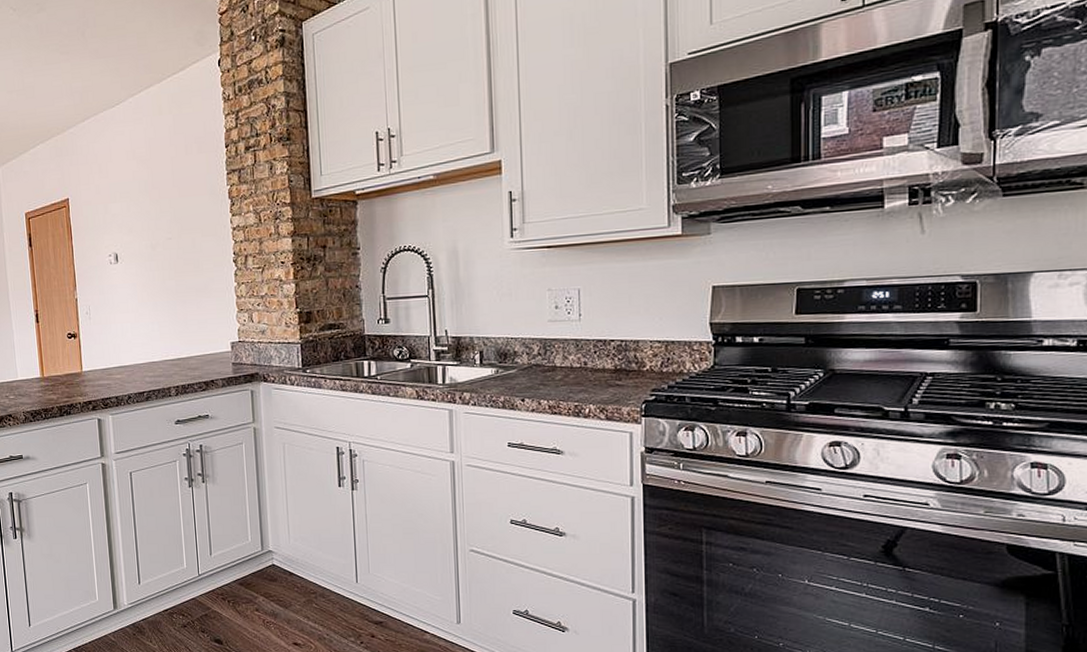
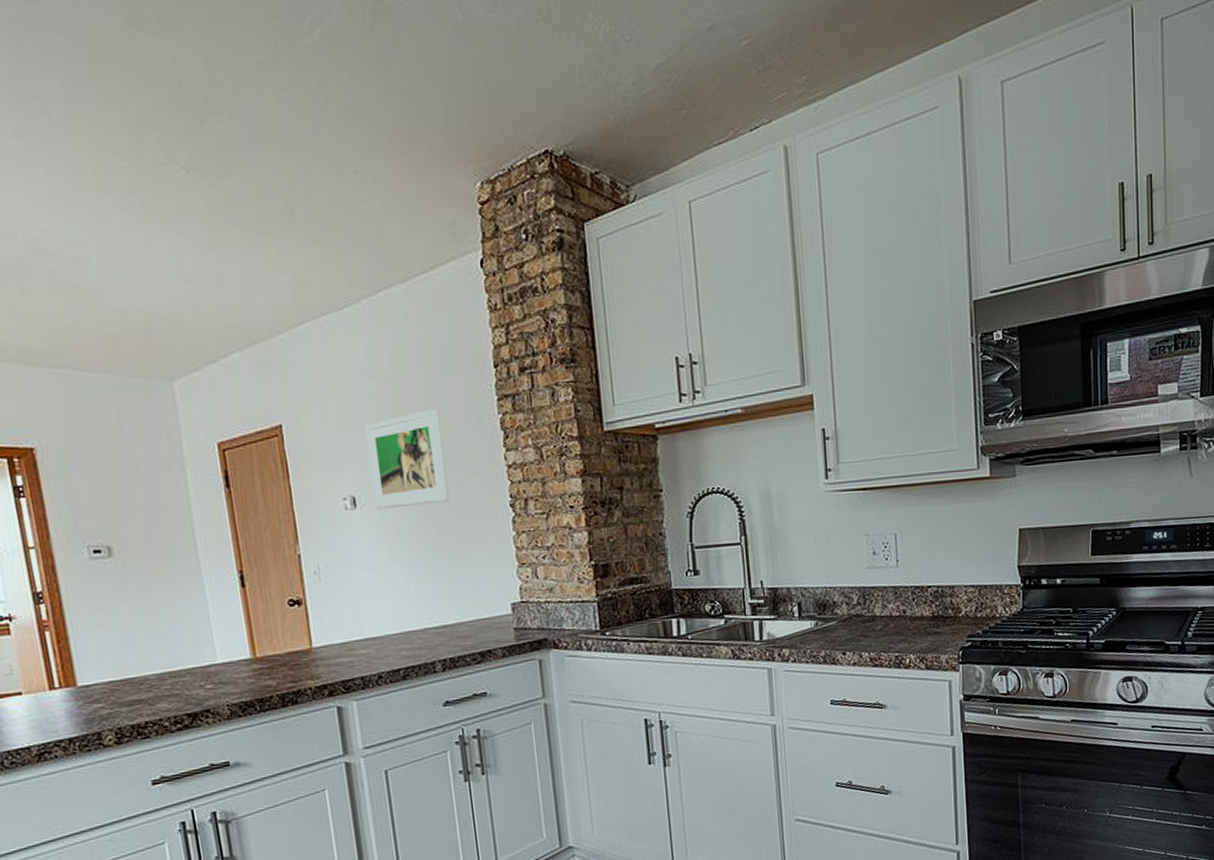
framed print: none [126,183,187,264] -> present [364,409,449,510]

